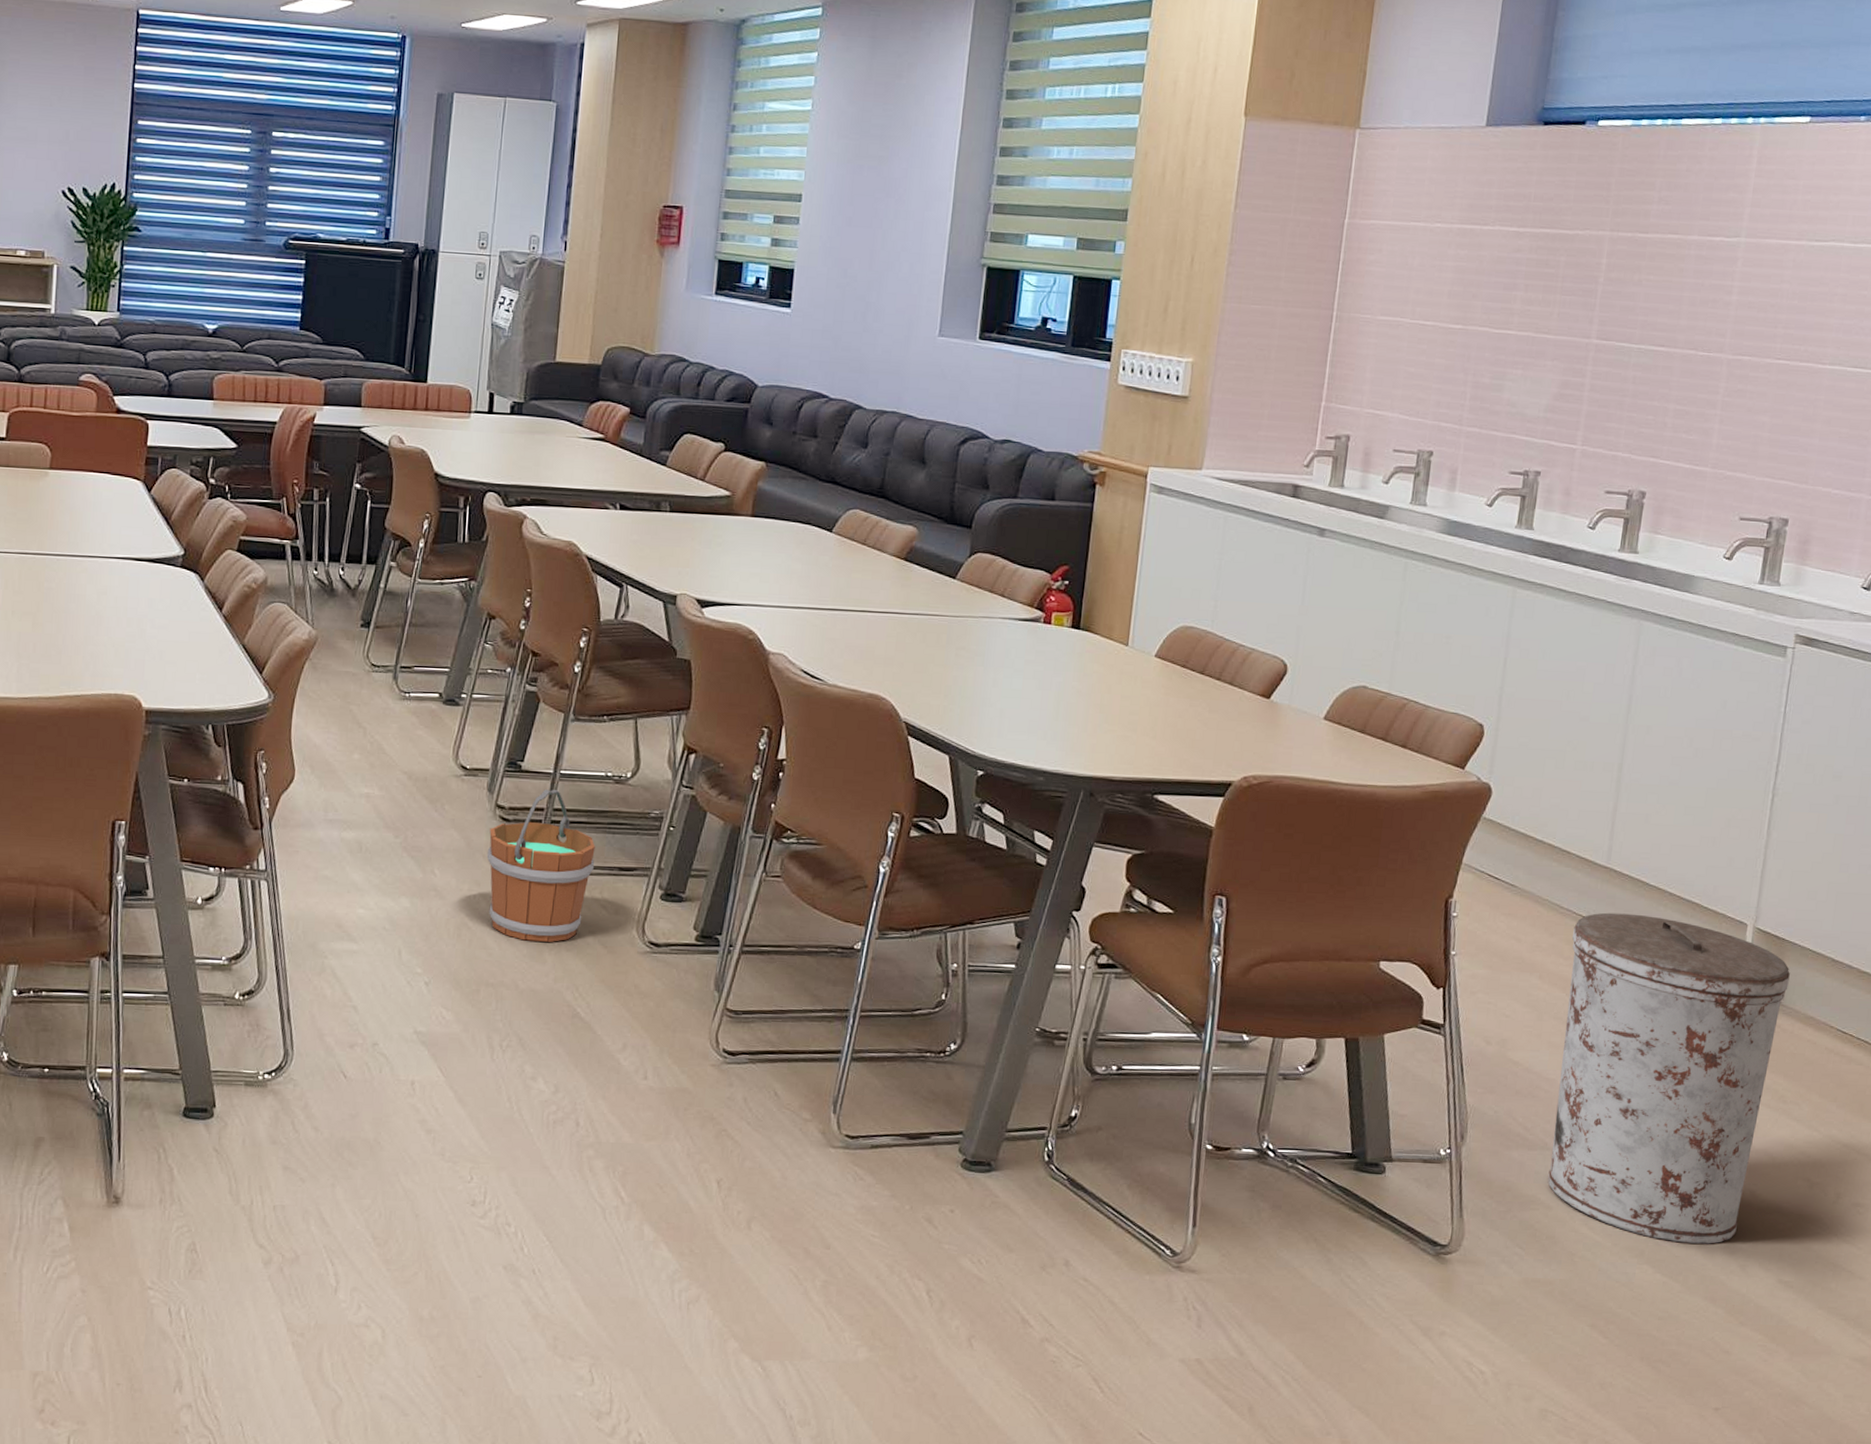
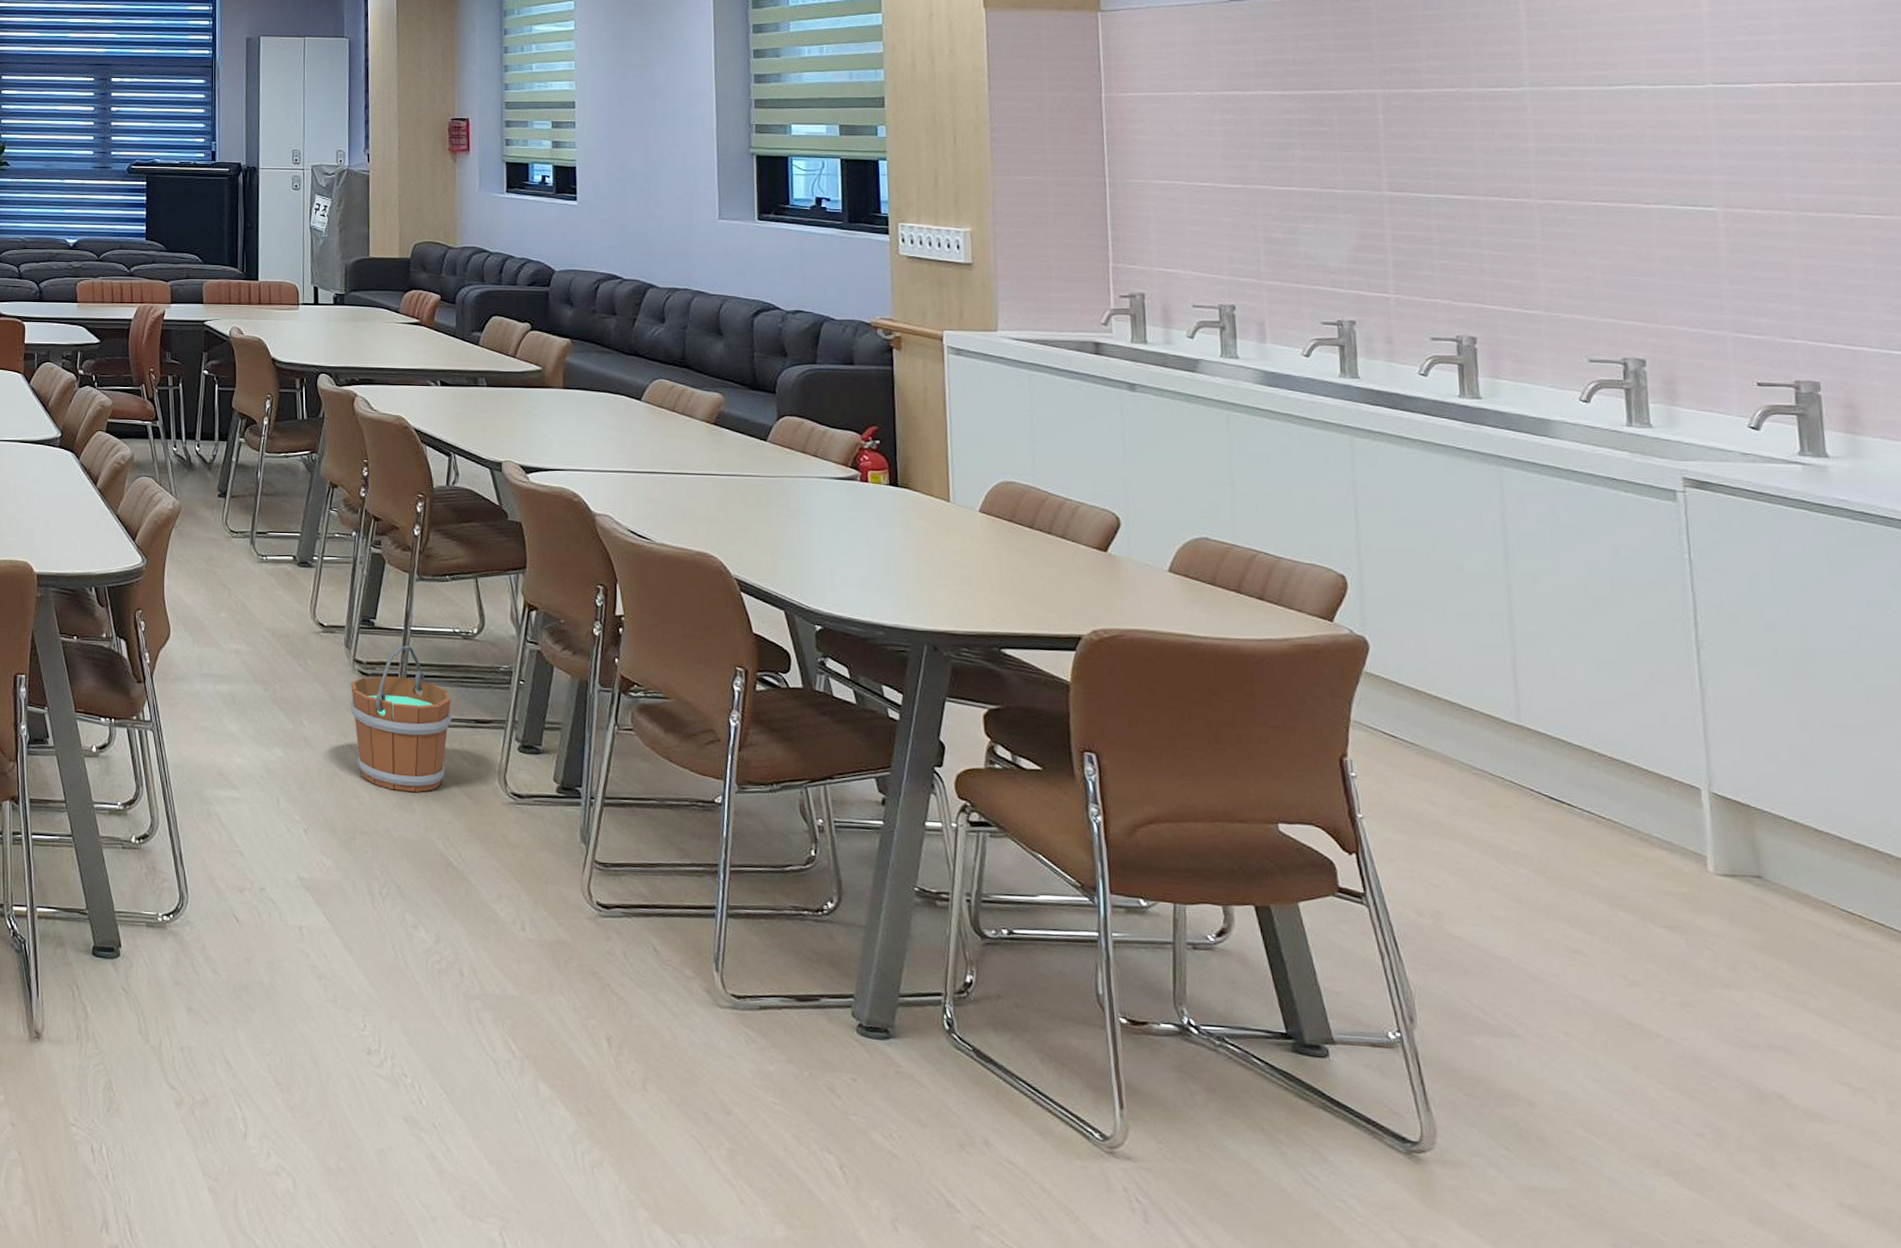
trash can: present [1547,912,1790,1245] -> none [1494,774,1771,1156]

